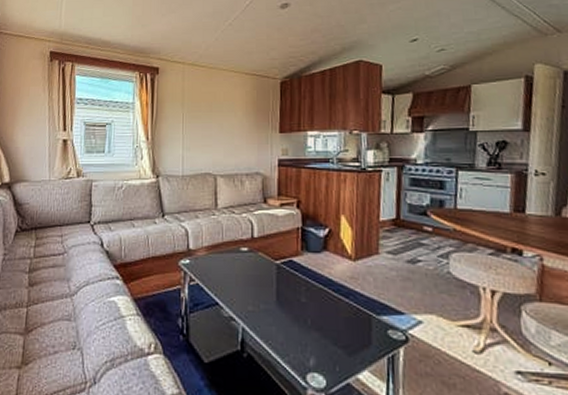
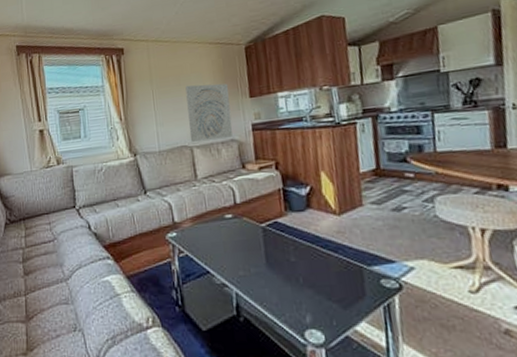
wall art: none [215,112,260,170] -> present [185,83,233,142]

